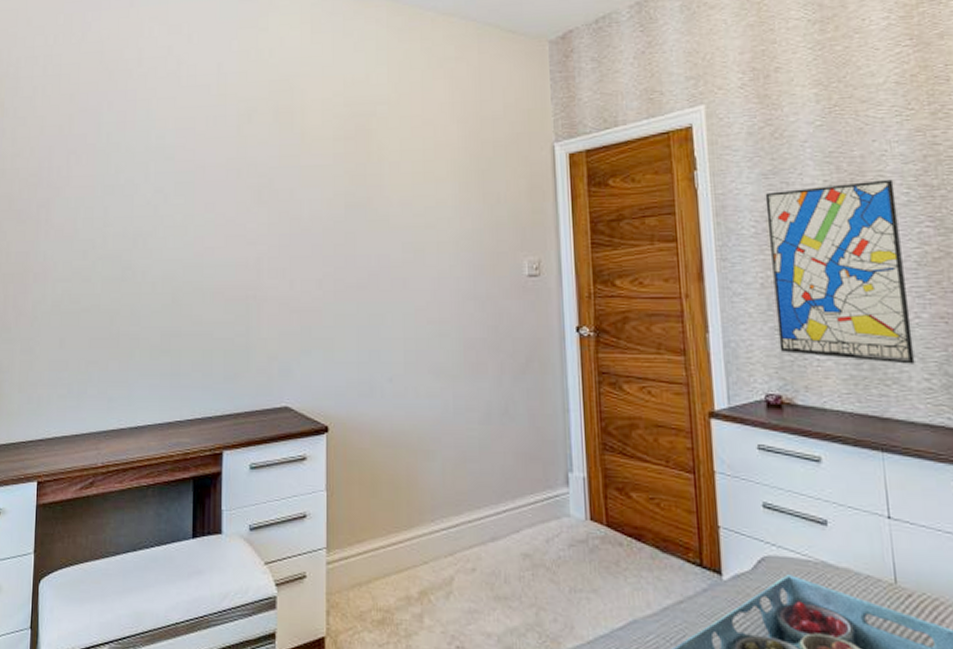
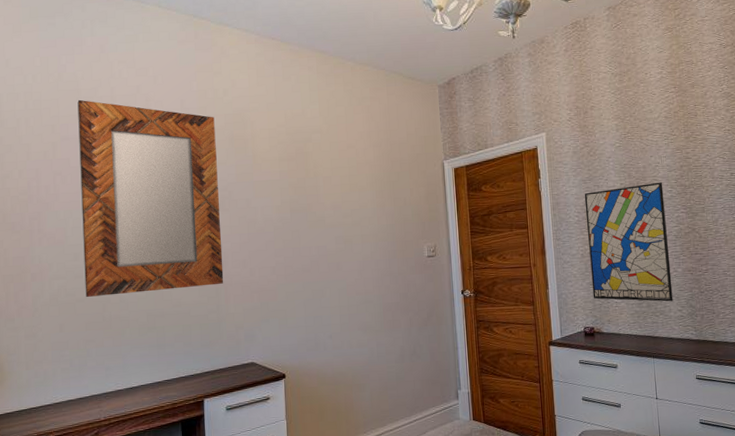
home mirror: none [92,63,257,306] -> present [77,99,224,297]

